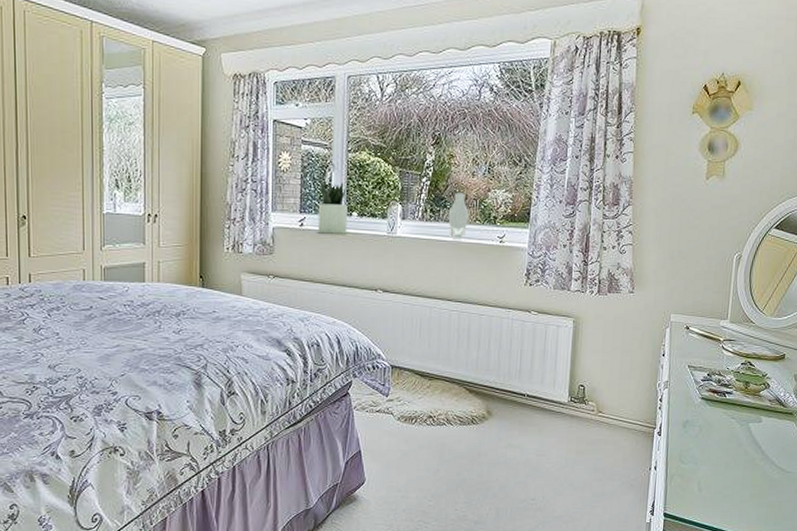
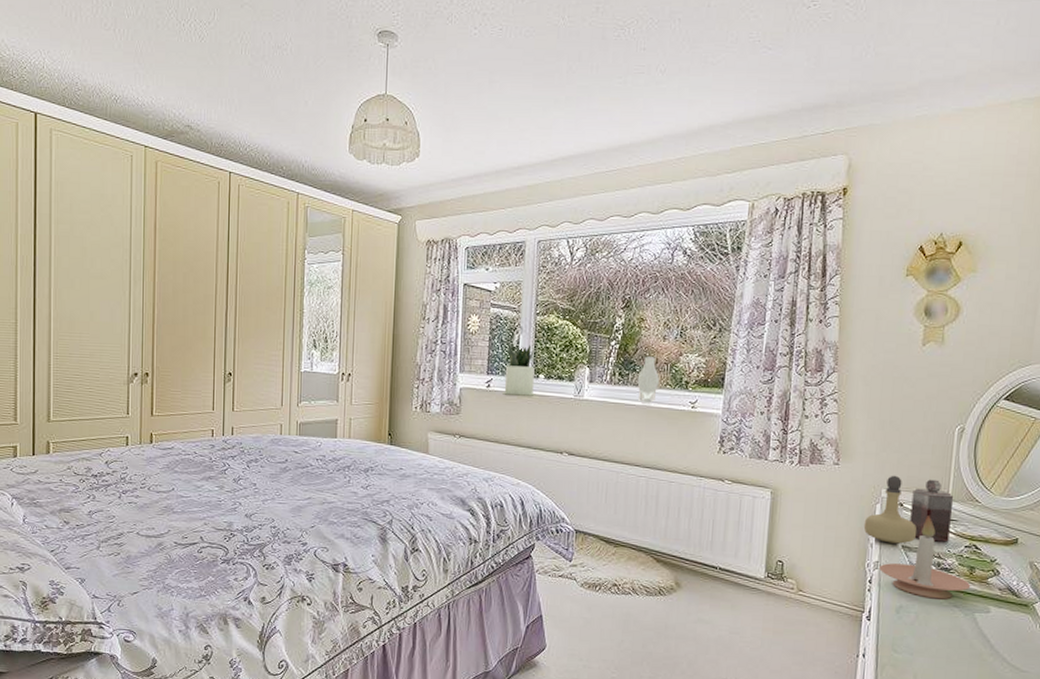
perfume bottle: none [655,301,701,364] -> present [863,475,917,544]
candle holder: none [669,337,746,413] -> present [879,516,971,600]
perfume bottle: none [695,304,733,361] -> present [910,479,954,542]

